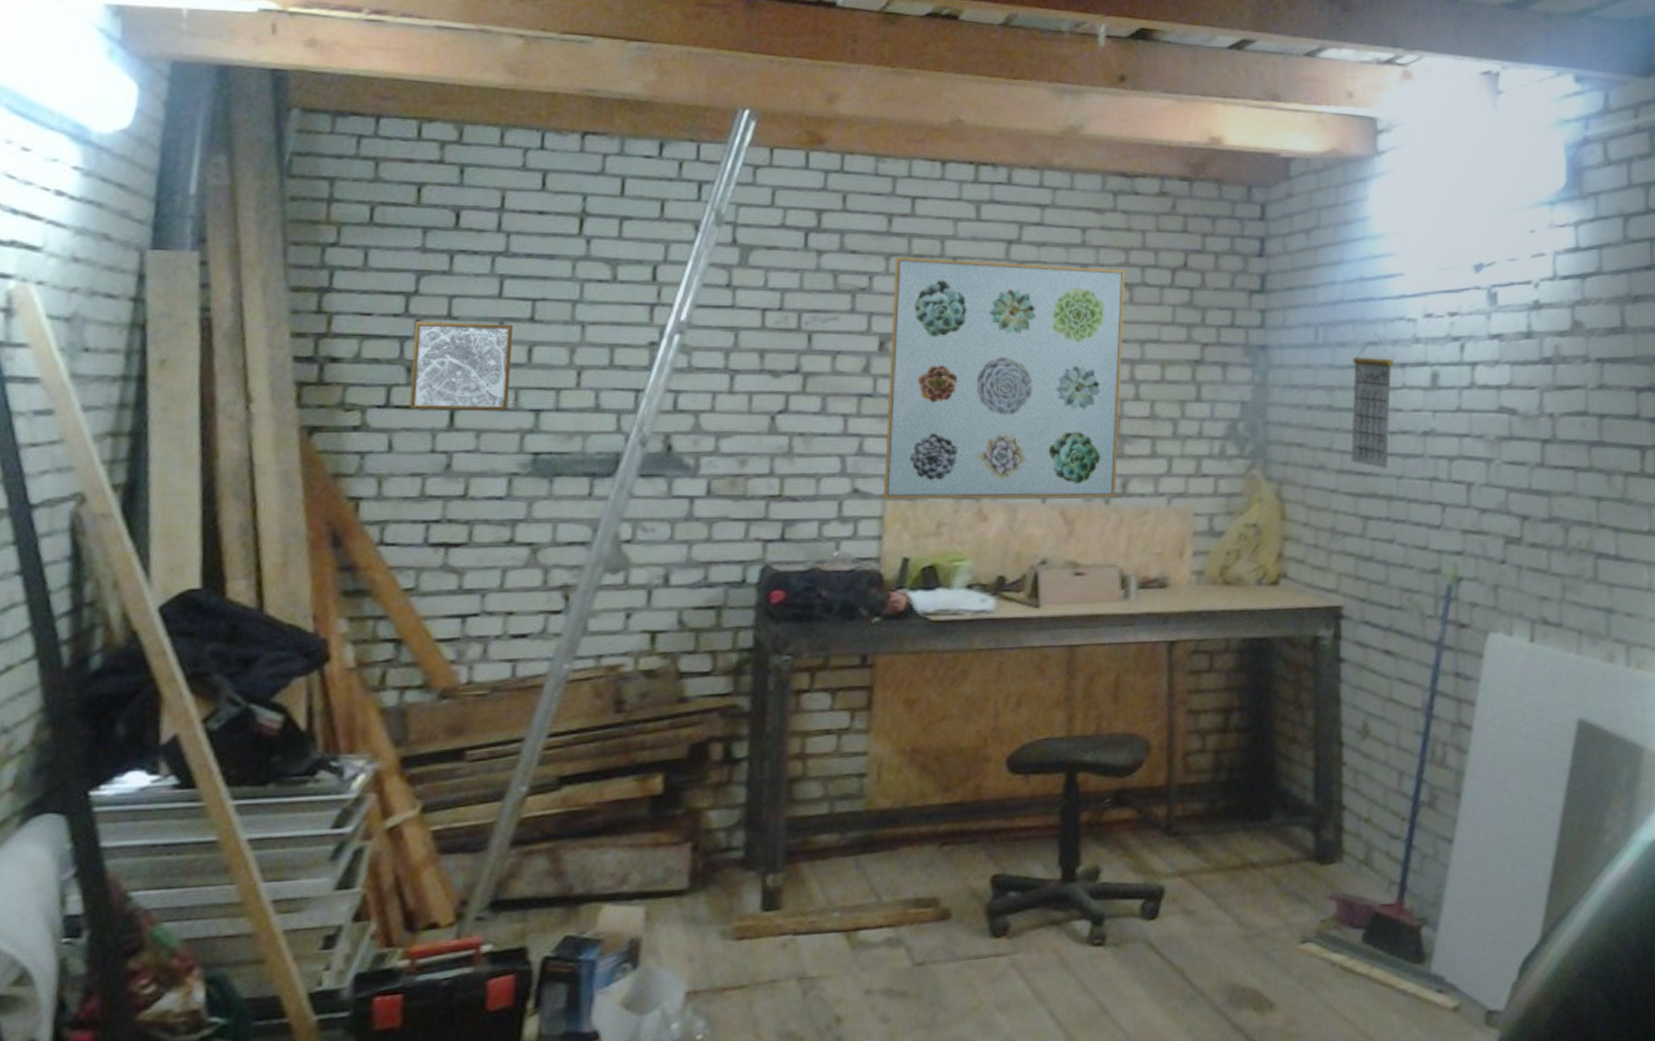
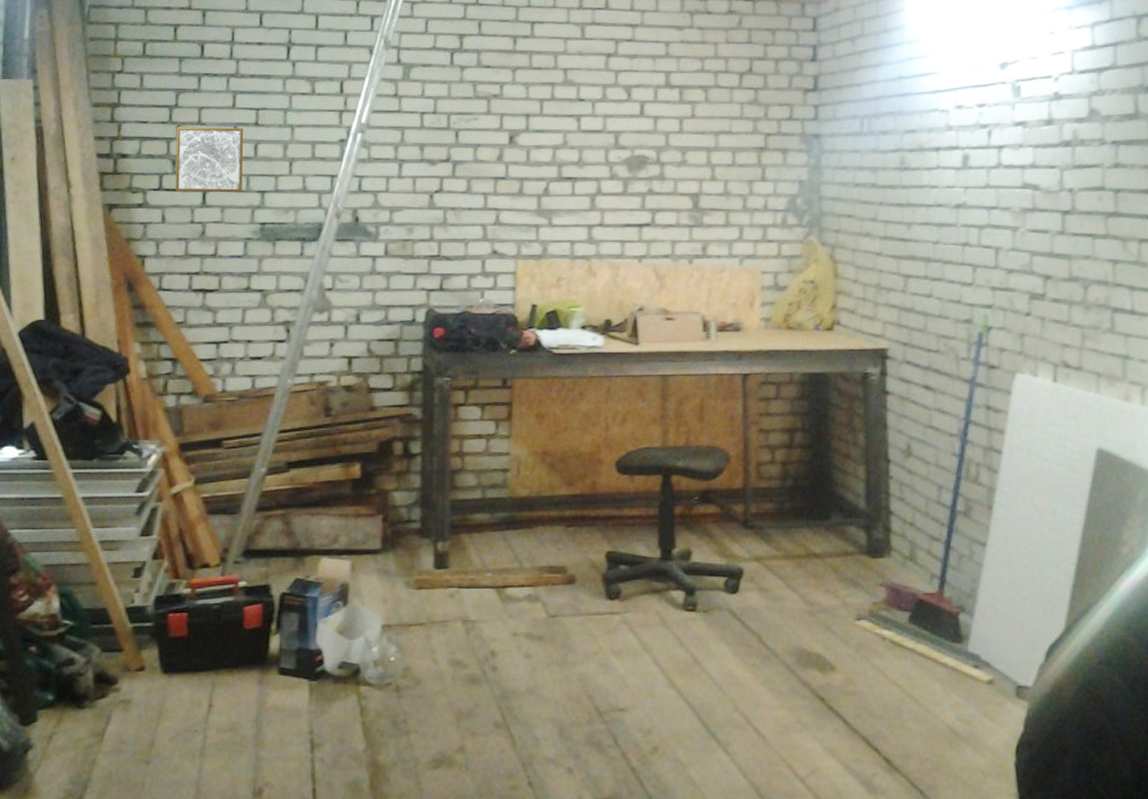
wall art: present [883,256,1126,499] -> none [515,69,702,259]
calendar: present [1351,333,1394,468] -> none [893,123,929,235]

